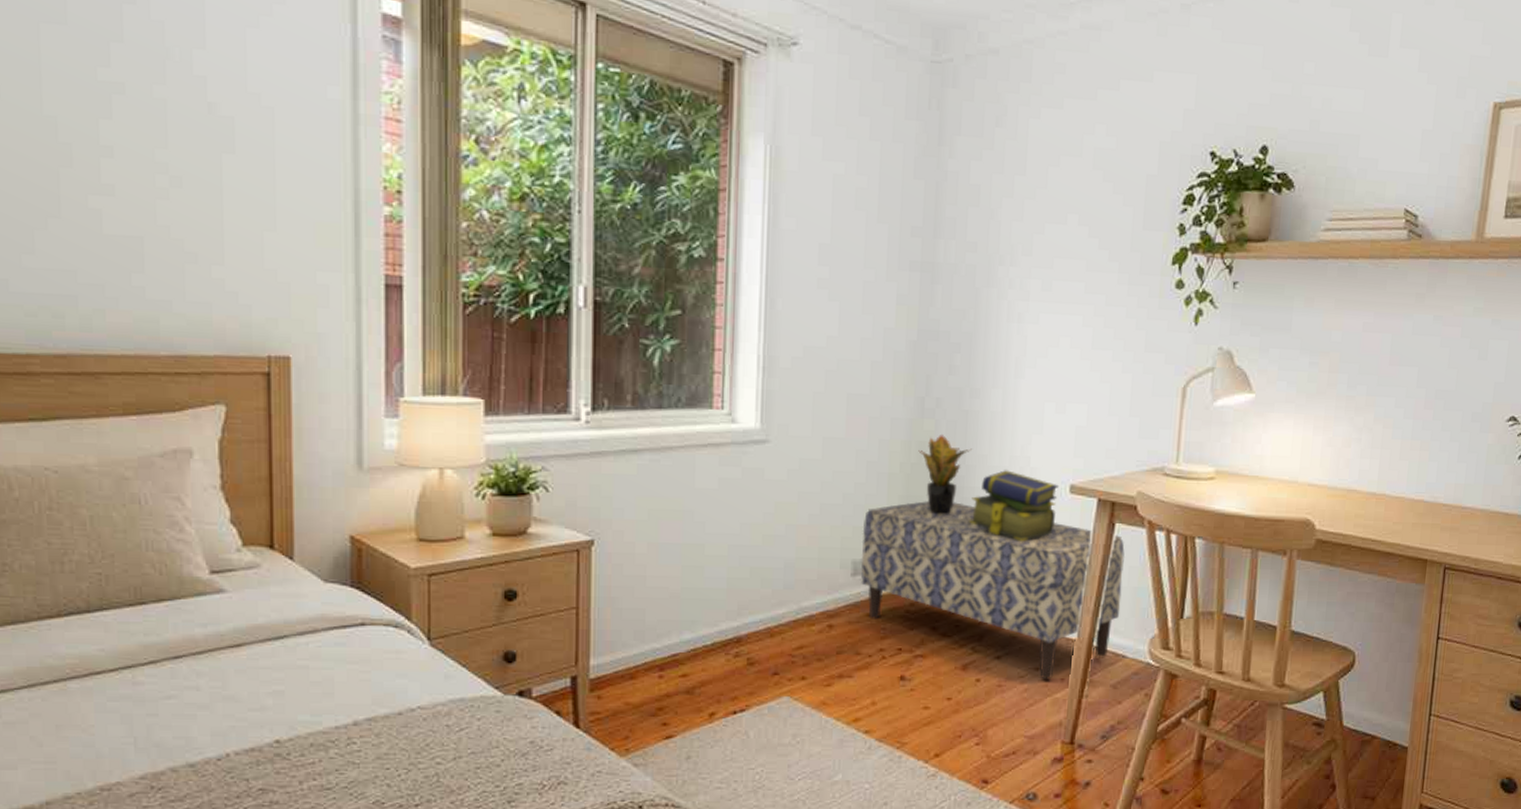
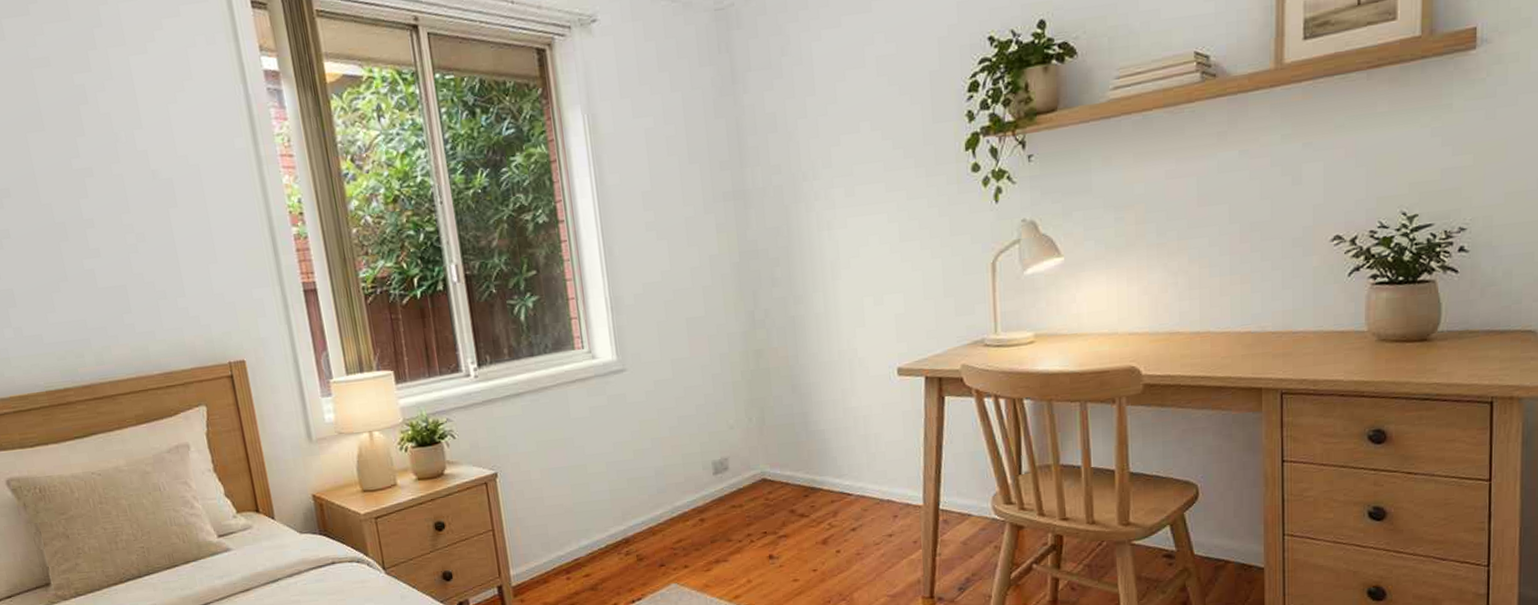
bench: present [860,501,1125,680] -> none [717,398,961,544]
potted plant: present [918,435,972,515] -> none [755,341,803,412]
stack of books: present [969,470,1060,542] -> none [809,363,888,425]

